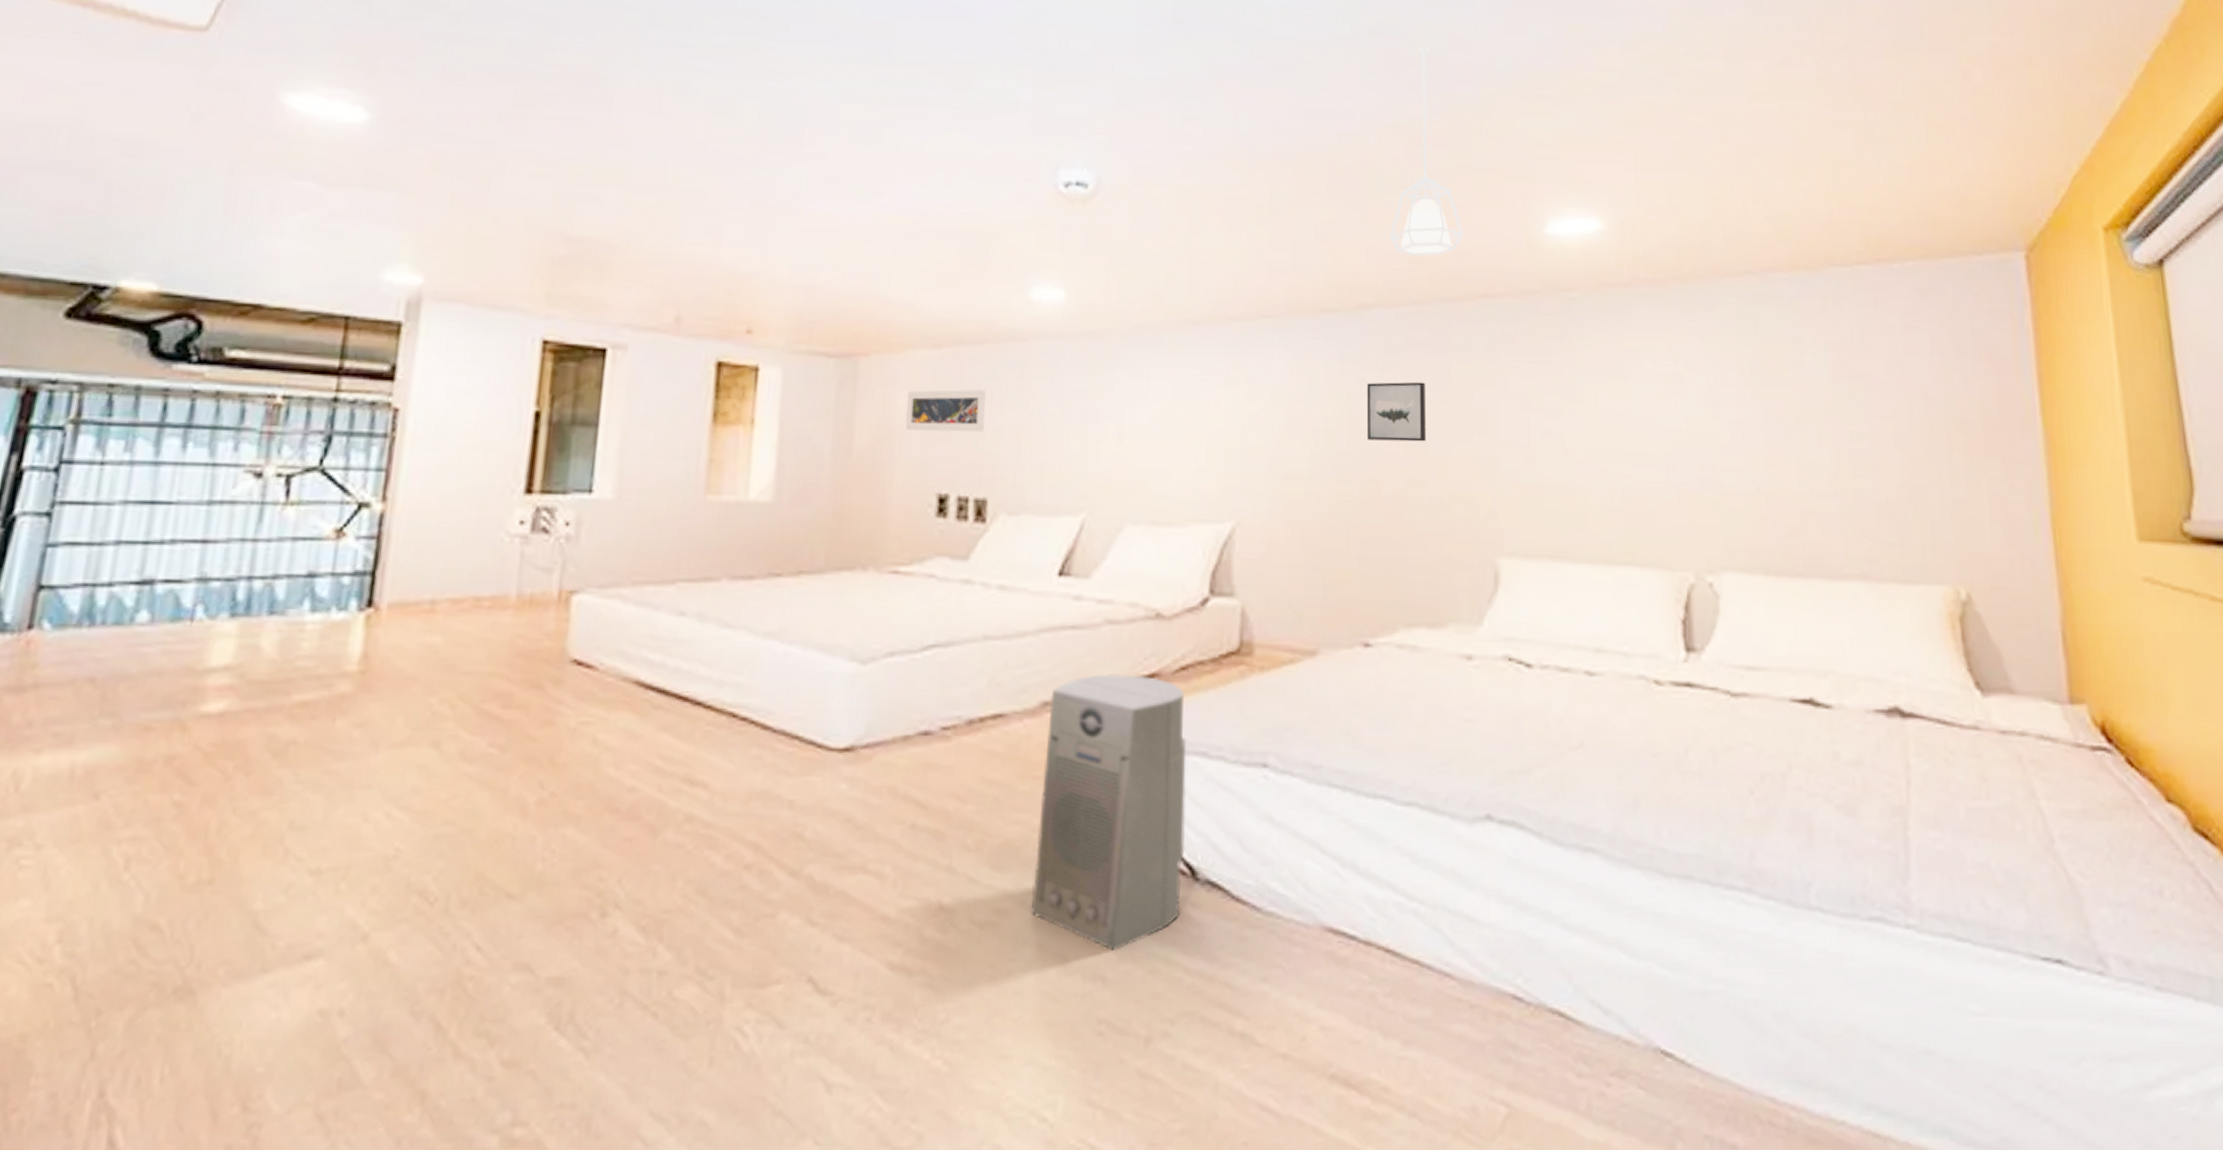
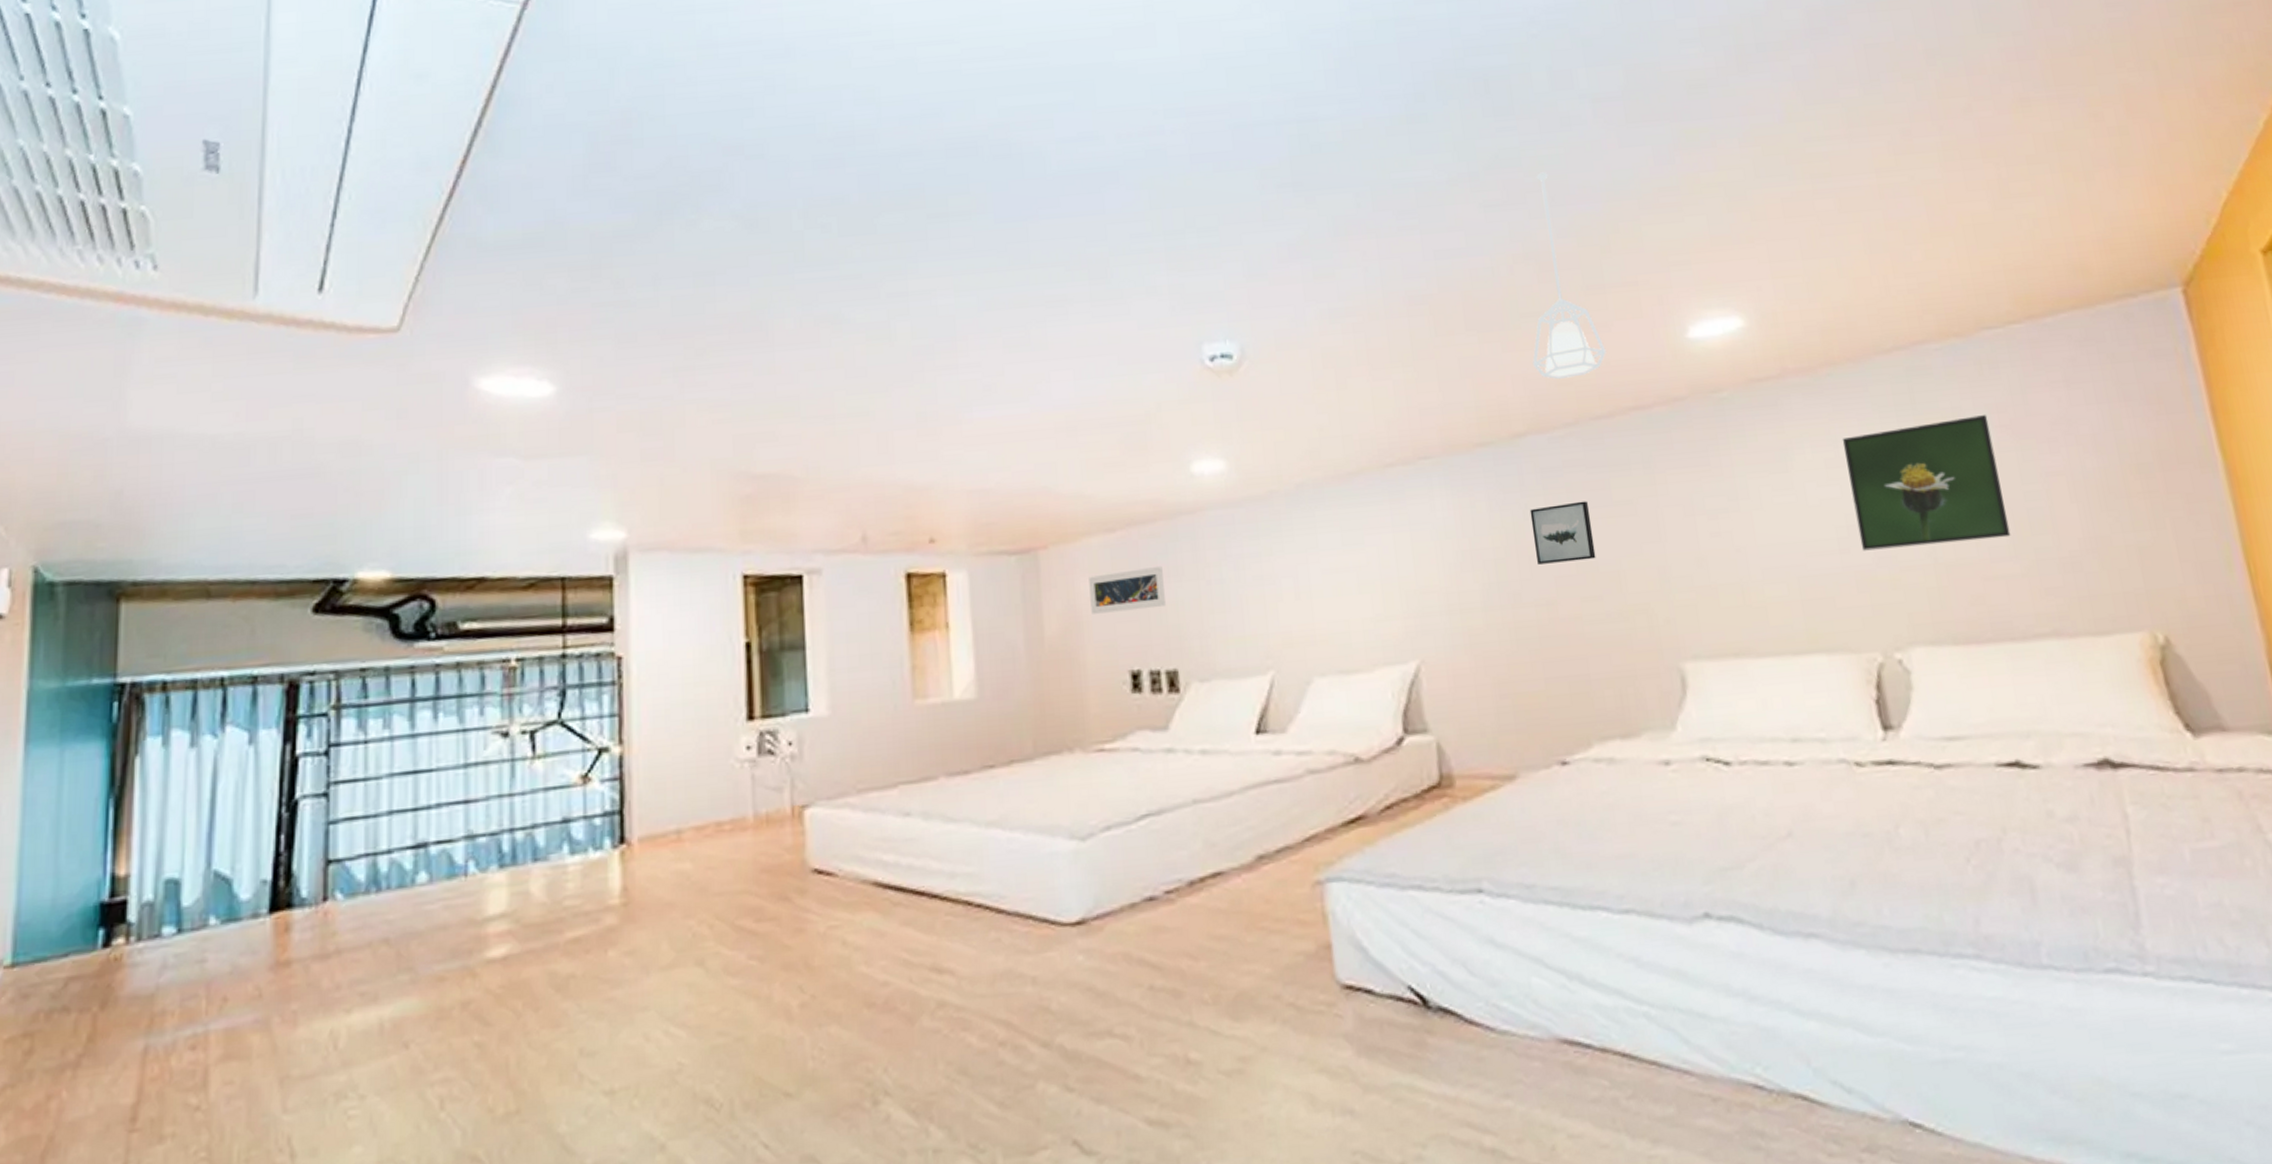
air purifier: present [1030,674,1187,950] -> none [1264,818,1418,1084]
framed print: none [1682,350,1833,475] -> present [1842,415,2011,551]

